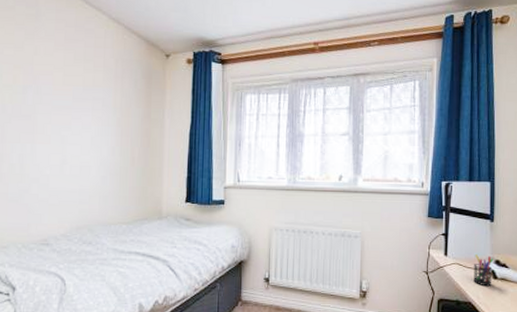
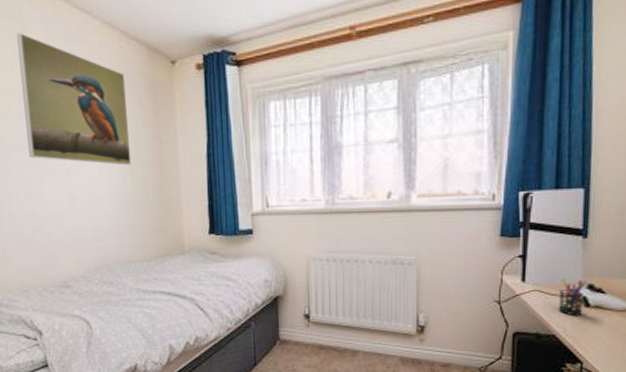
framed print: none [27,19,124,138] -> present [17,33,132,166]

